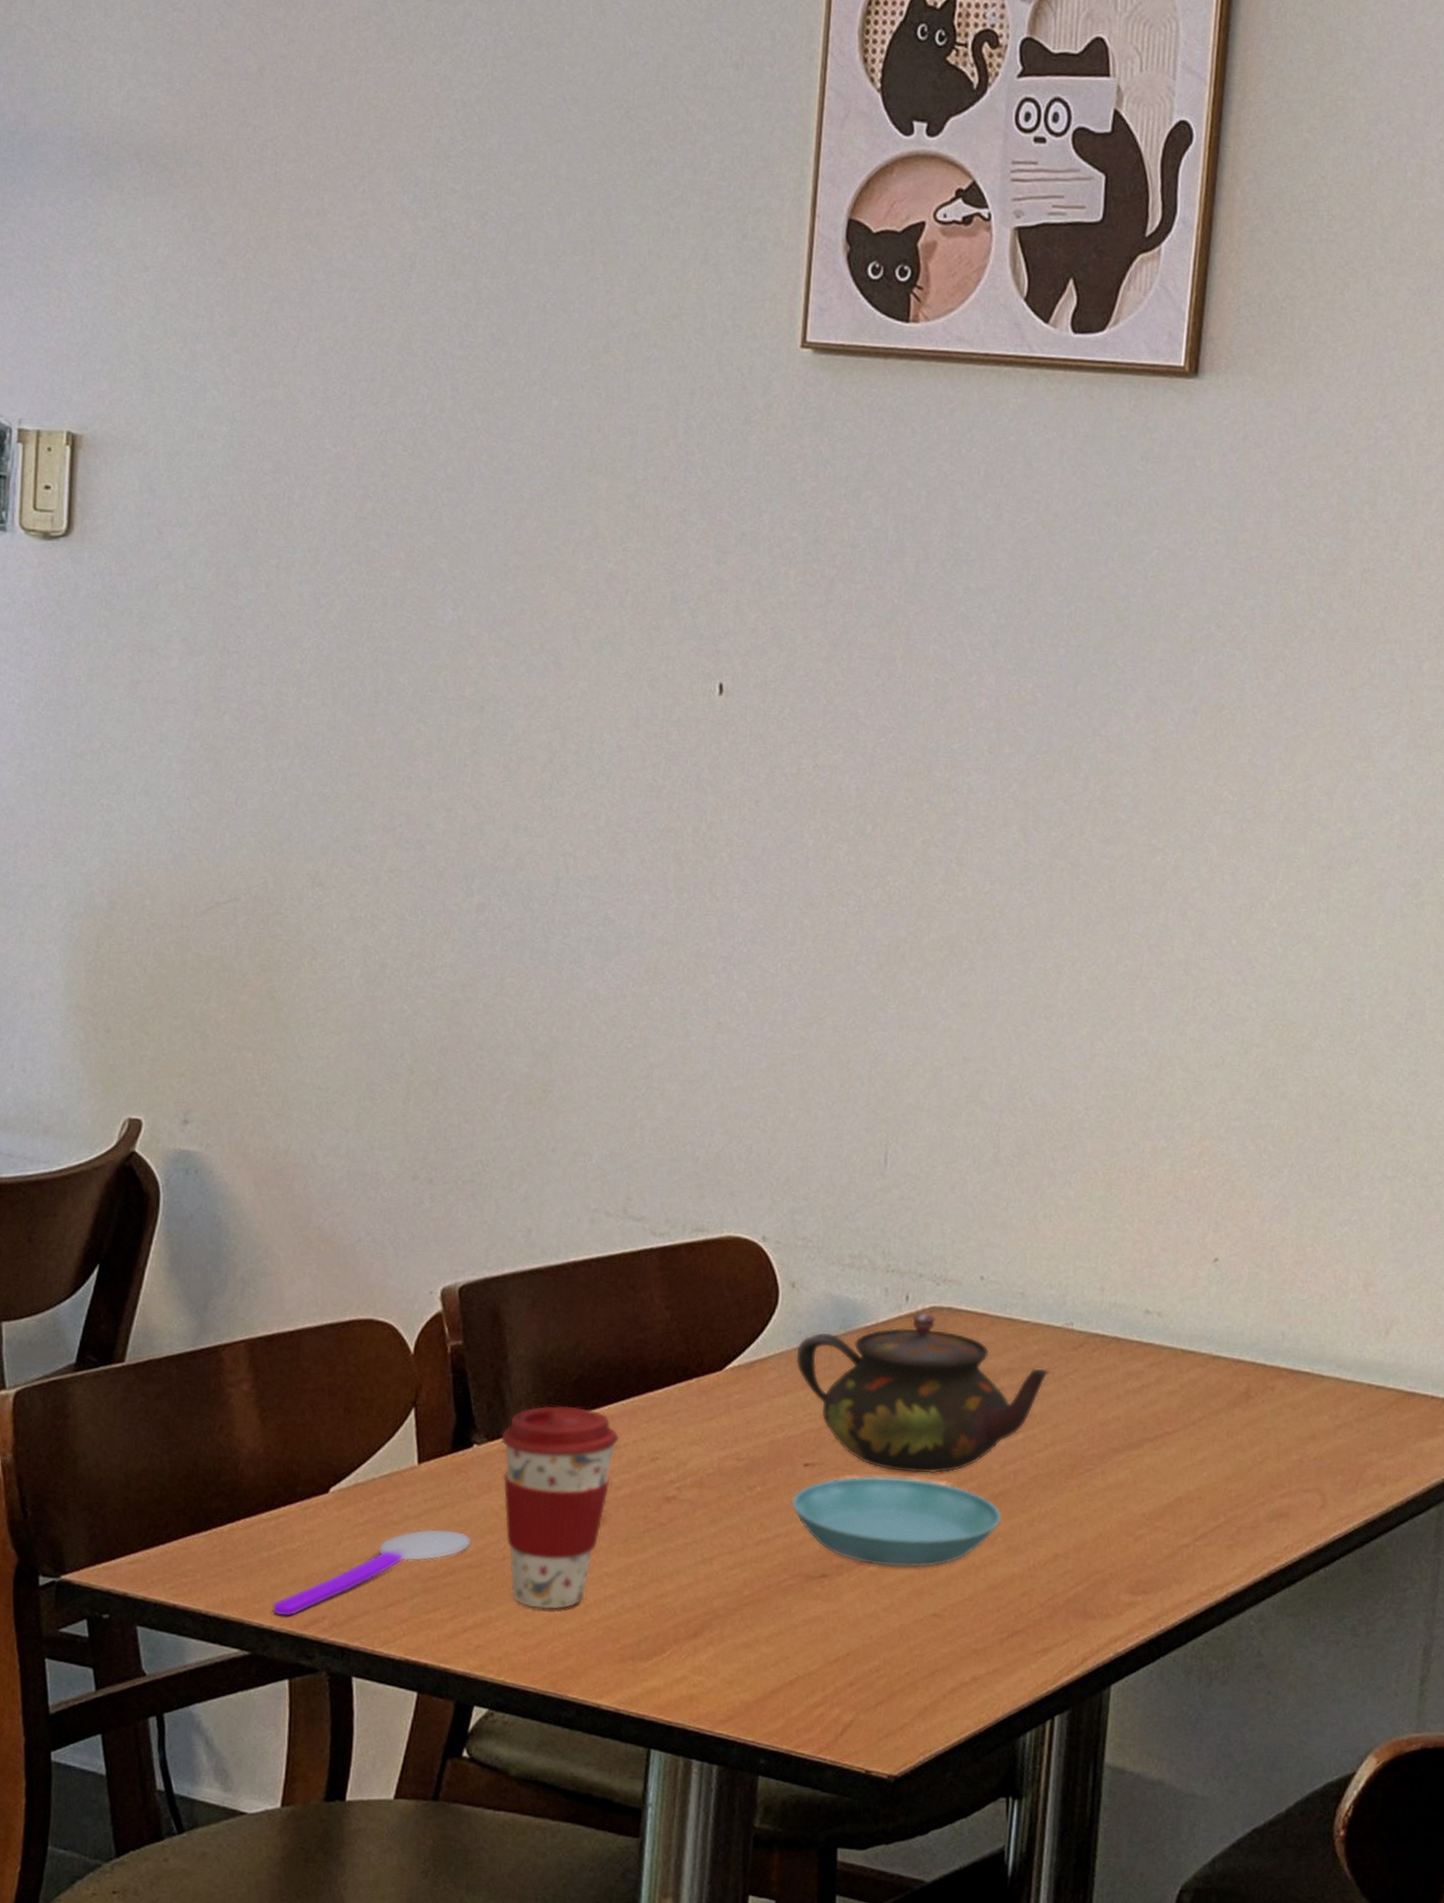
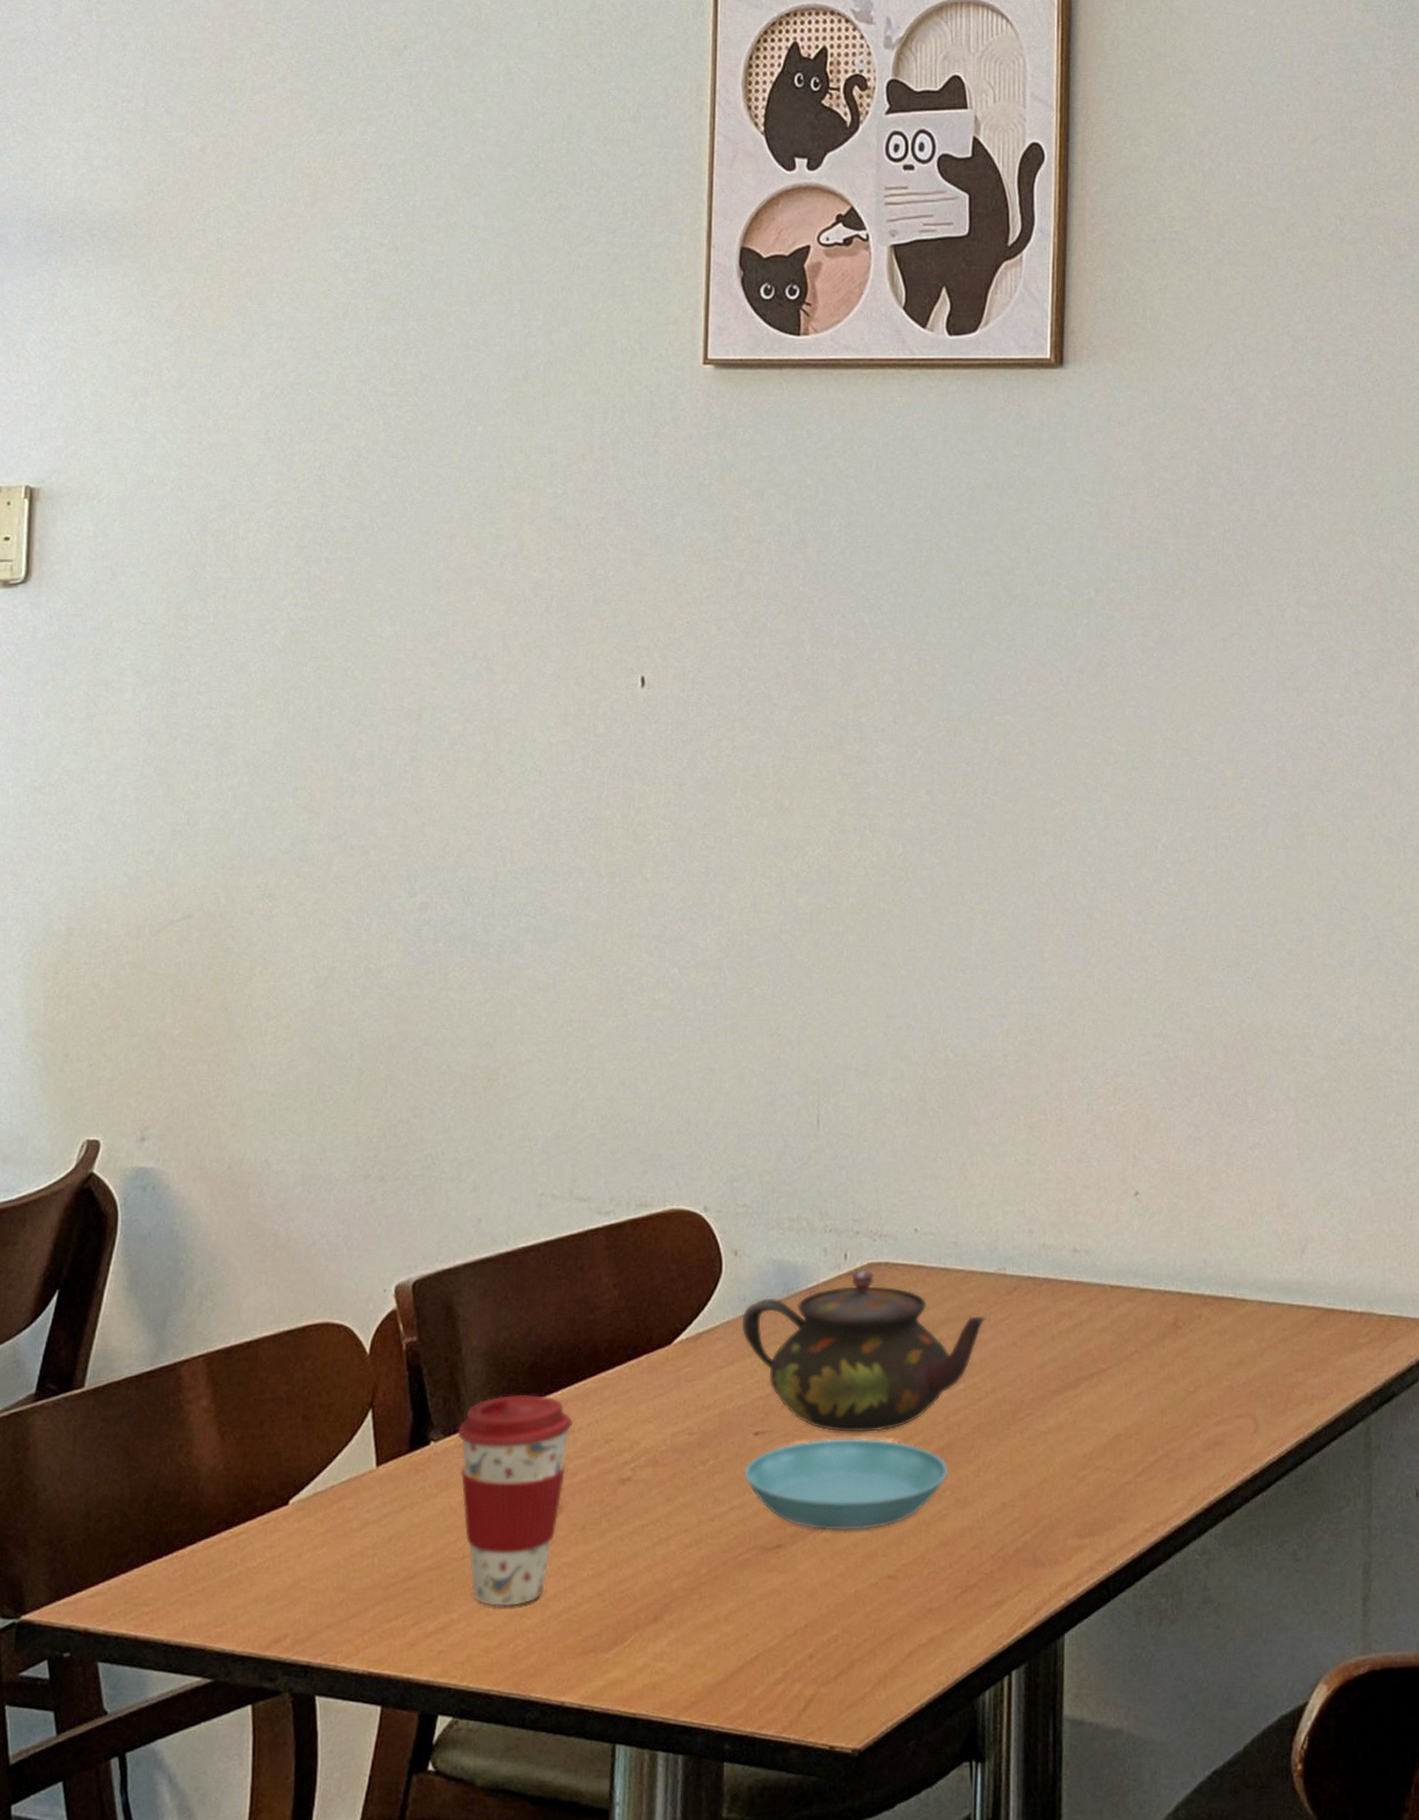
spoon: present [272,1529,471,1616] -> none [234,1533,431,1638]

